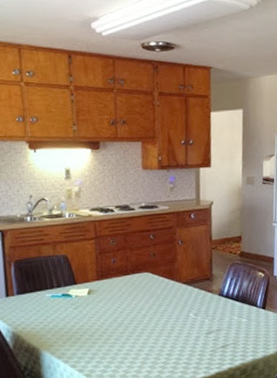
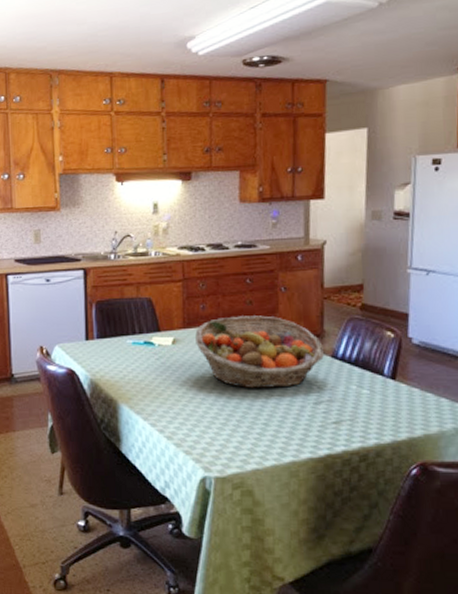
fruit basket: none [108,265,213,327] -> present [195,315,324,389]

